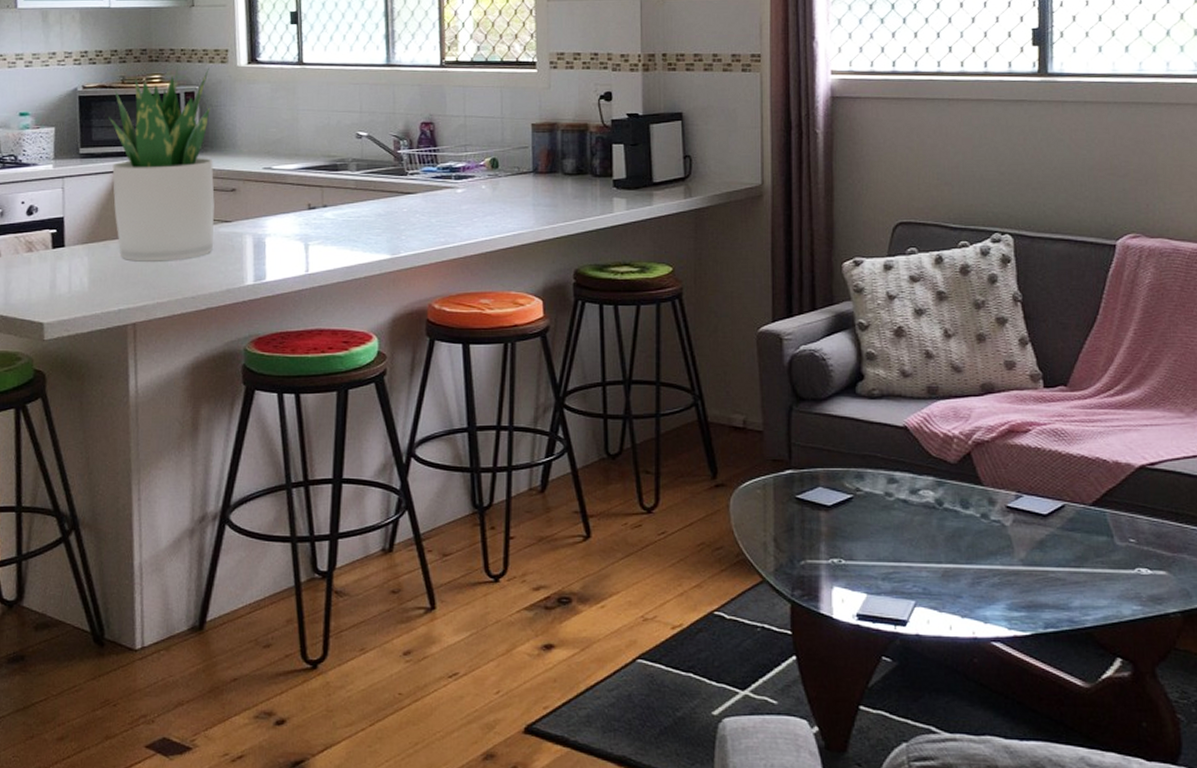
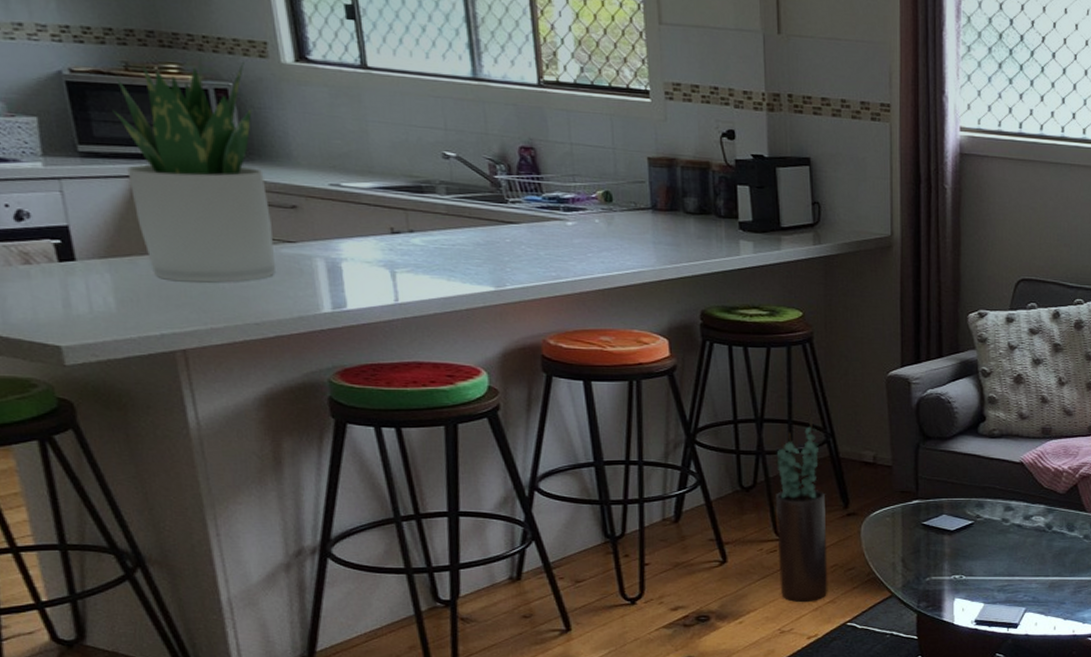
vase: none [641,378,695,585] -> present [775,417,828,602]

